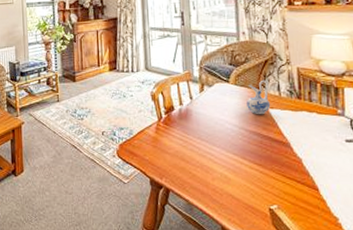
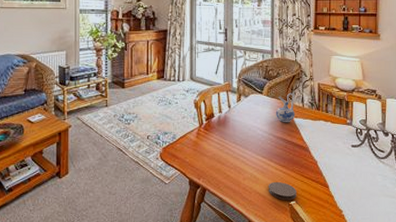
coaster: none [242,182,278,205] -> present [268,181,297,201]

